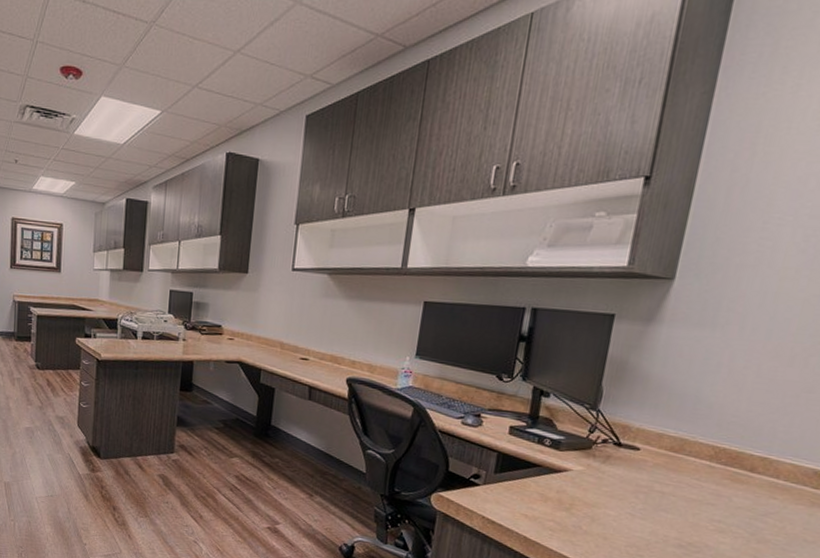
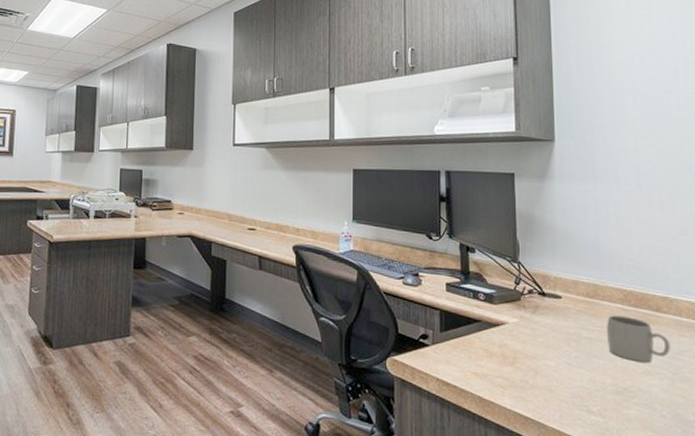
mug: none [681,471,757,521] -> present [606,315,671,362]

